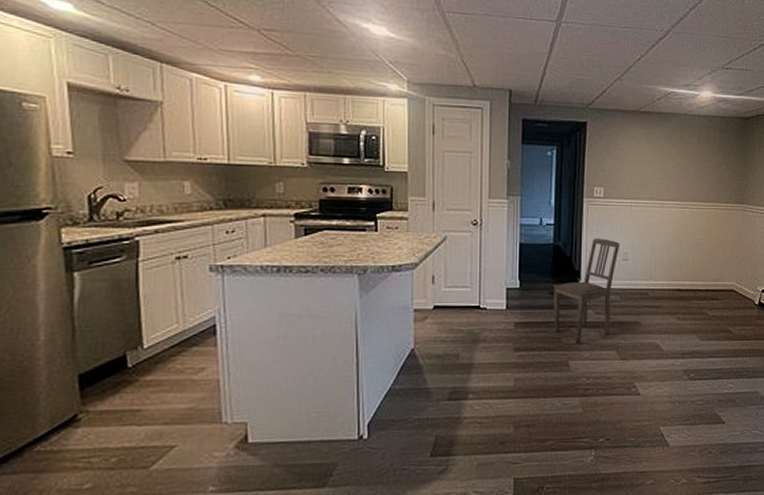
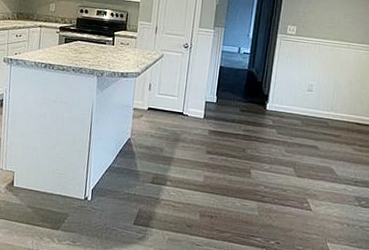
dining chair: present [552,238,620,344] -> none [241,69,307,157]

